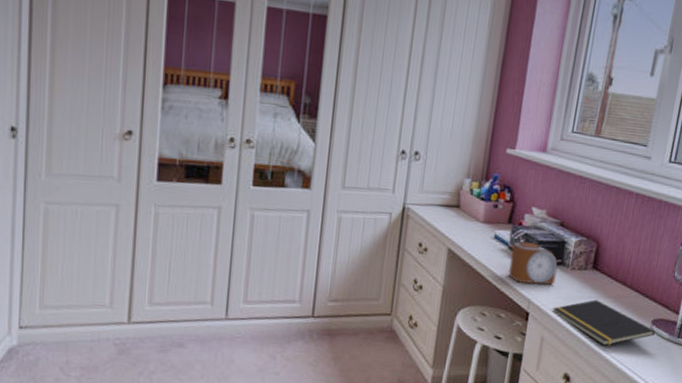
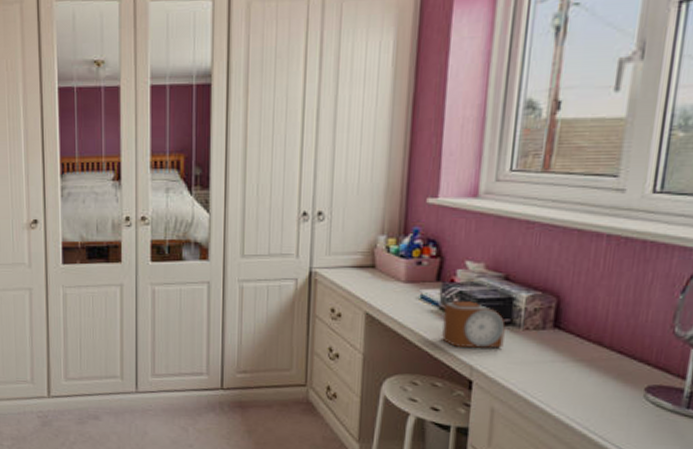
notepad: present [552,300,656,346] -> none [502,364,652,419]

